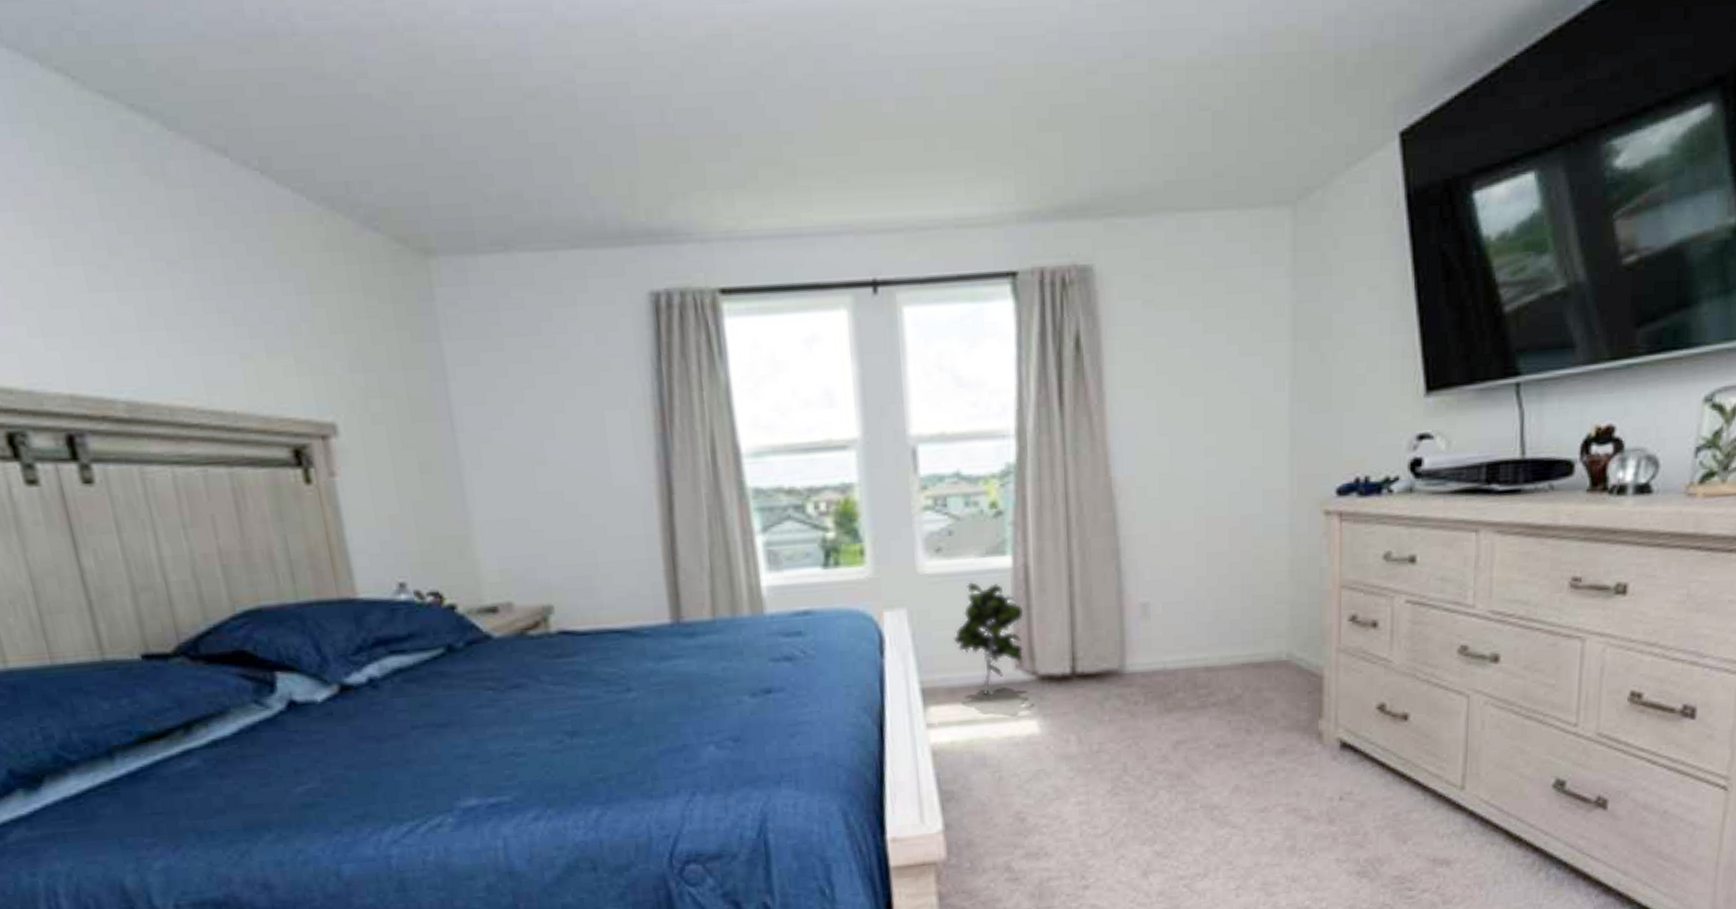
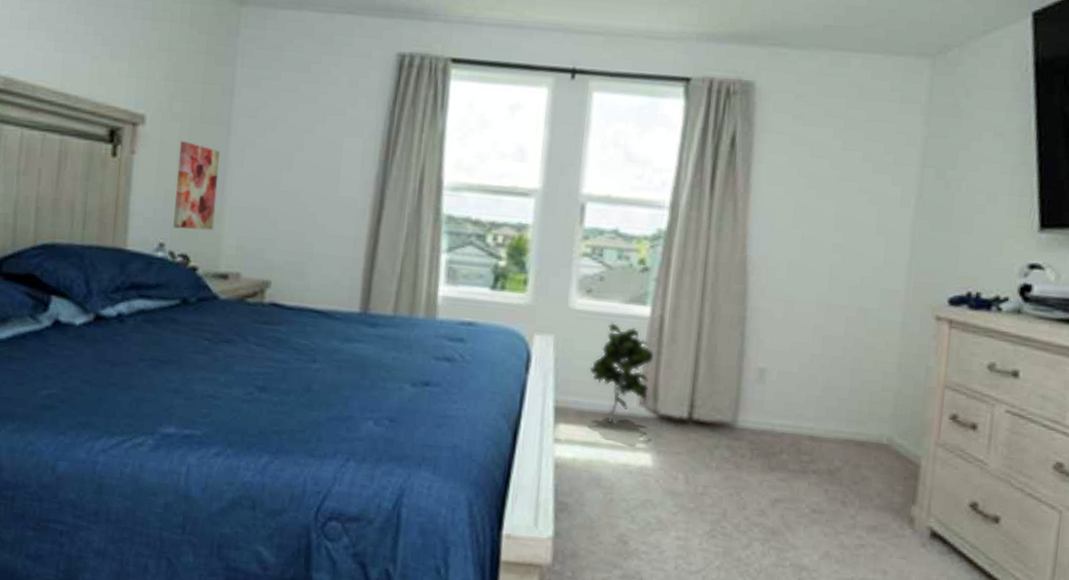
wall art: none [393,448,465,562] -> present [173,140,220,231]

